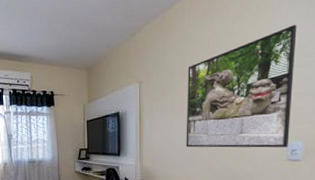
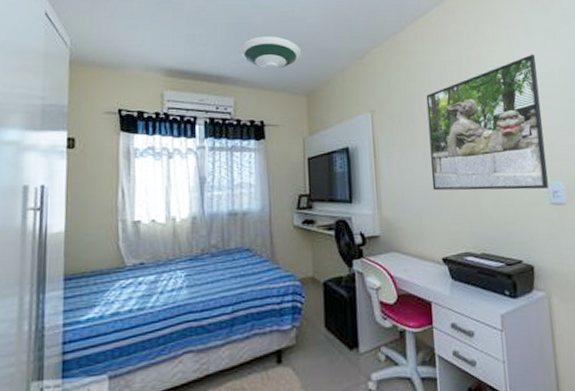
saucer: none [33,18,84,48] -> present [239,36,302,69]

